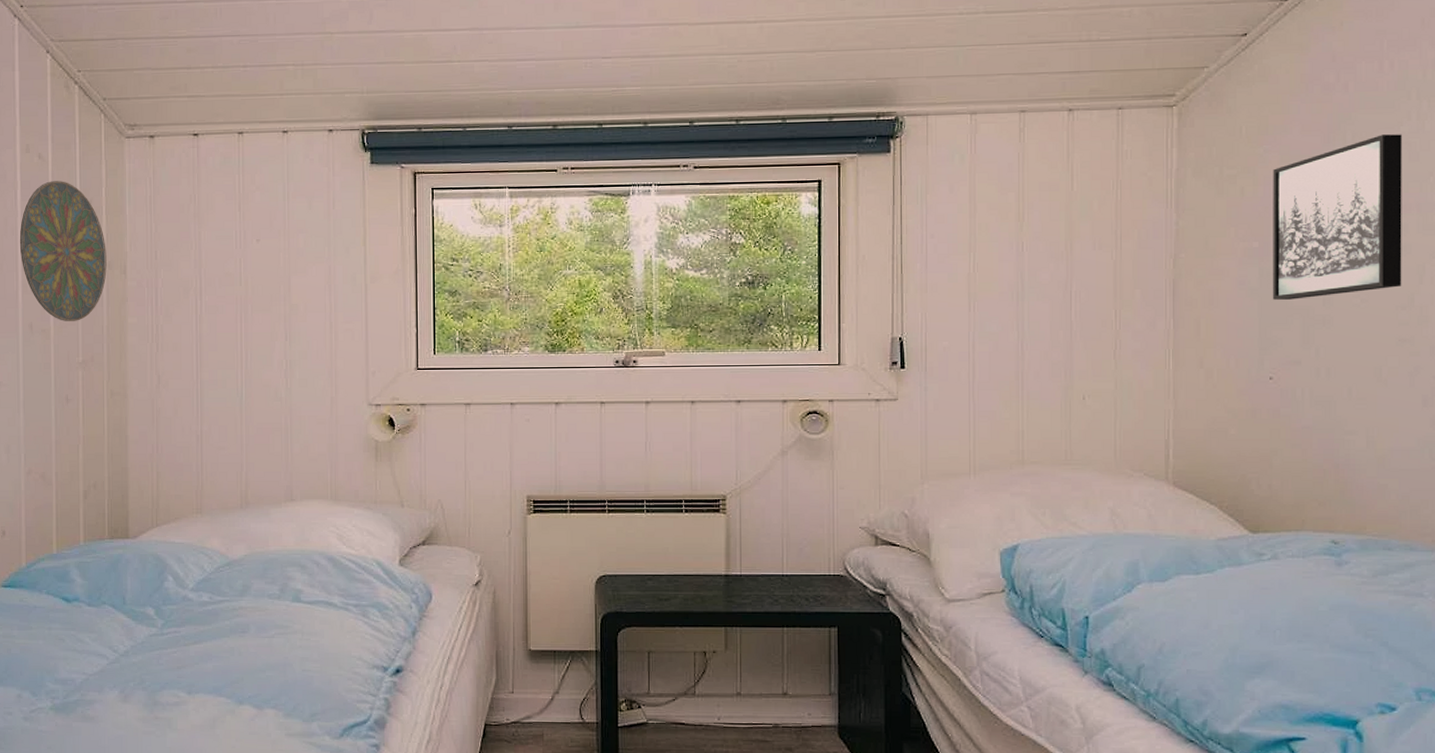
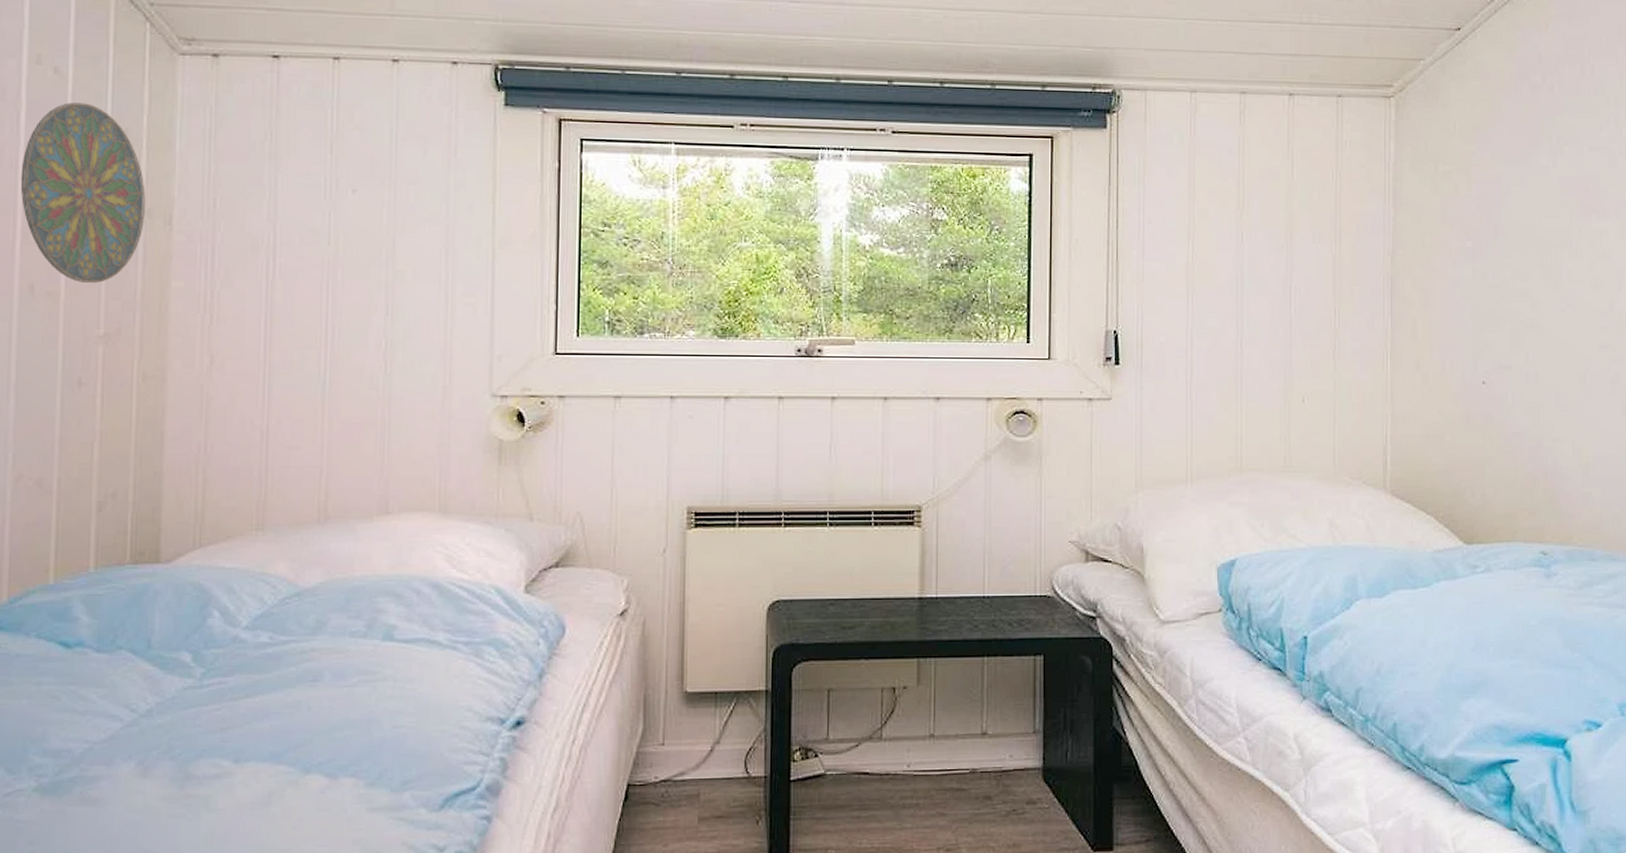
wall art: present [1273,134,1402,300] -> none [1485,139,1603,302]

